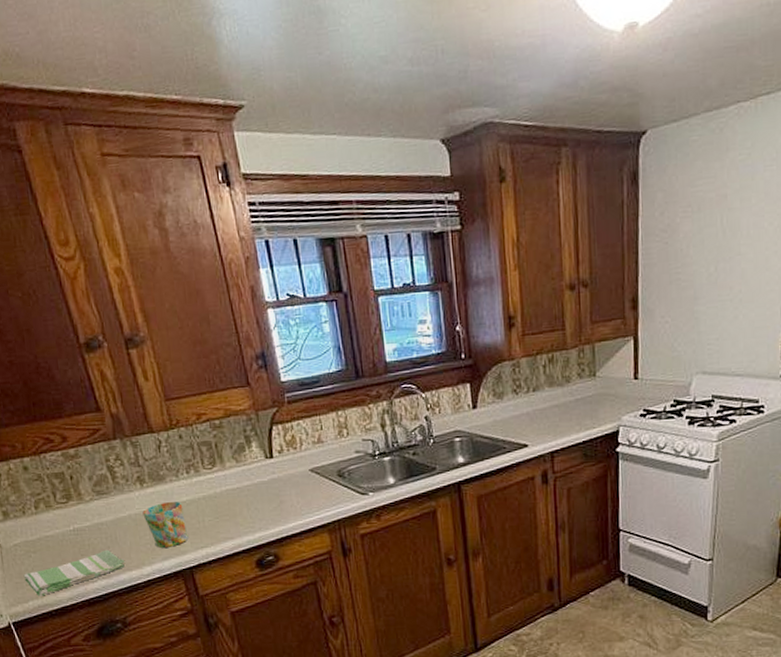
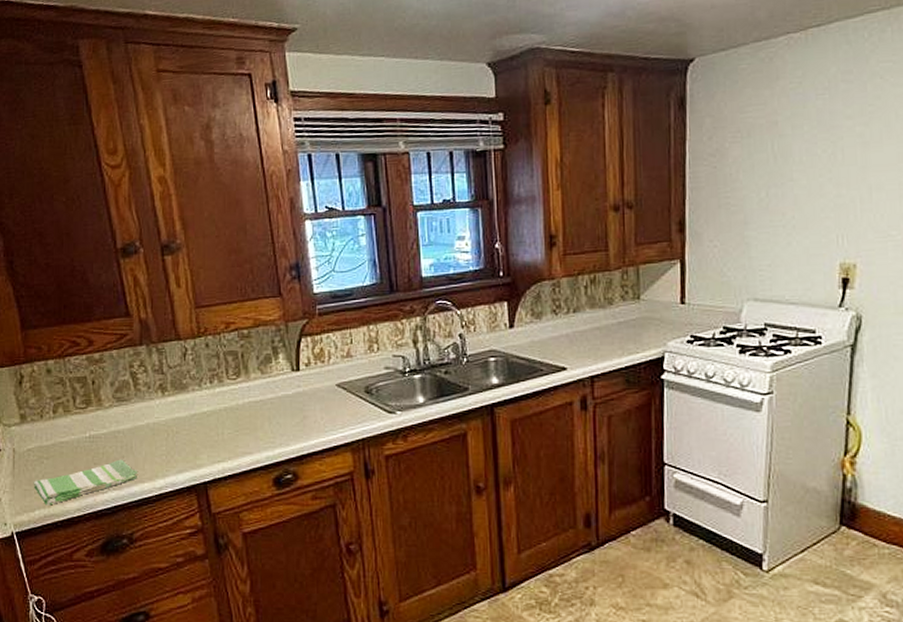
mug: present [142,501,189,548] -> none [161,411,206,460]

